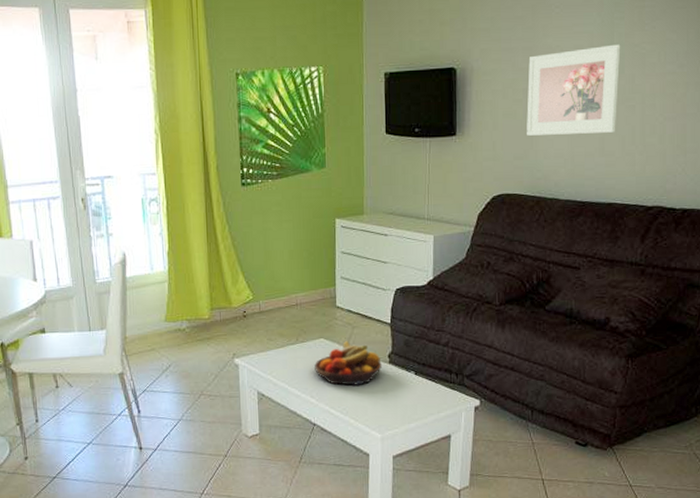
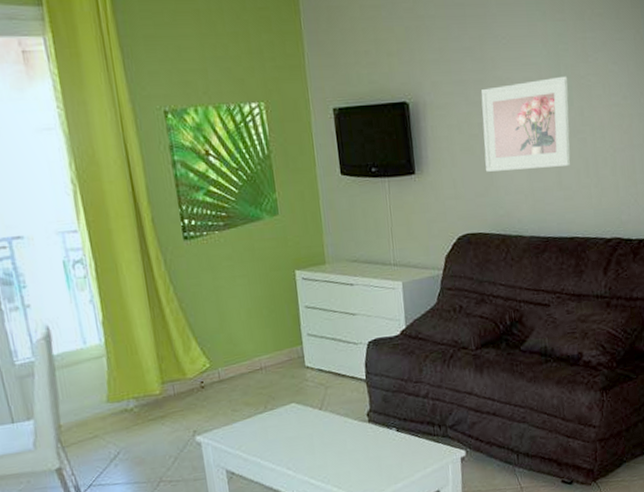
fruit bowl: present [314,340,383,386] -> none [287,402,362,452]

